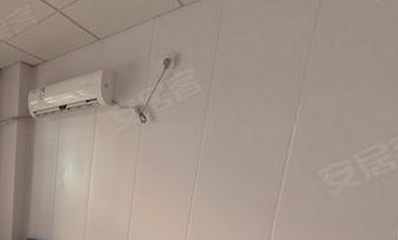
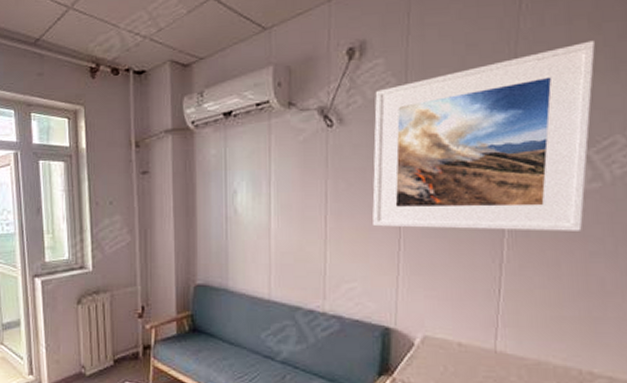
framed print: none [170,63,374,219] -> present [372,40,595,232]

